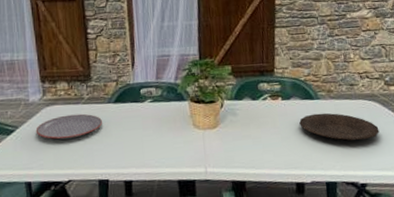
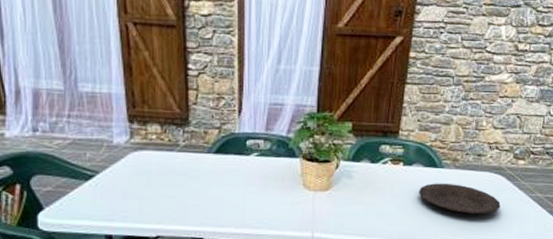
plate: present [35,113,102,140] -> none [120,162,199,190]

